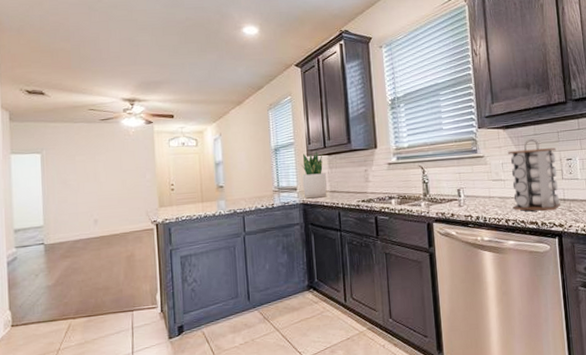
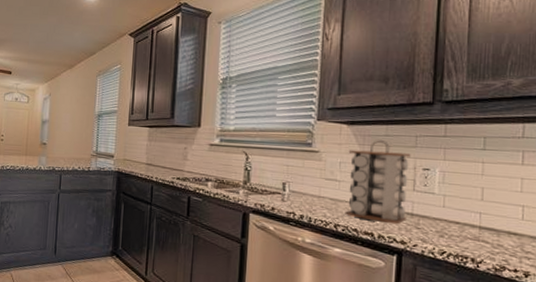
planter: present [300,150,327,199] -> none [120,121,144,169]

